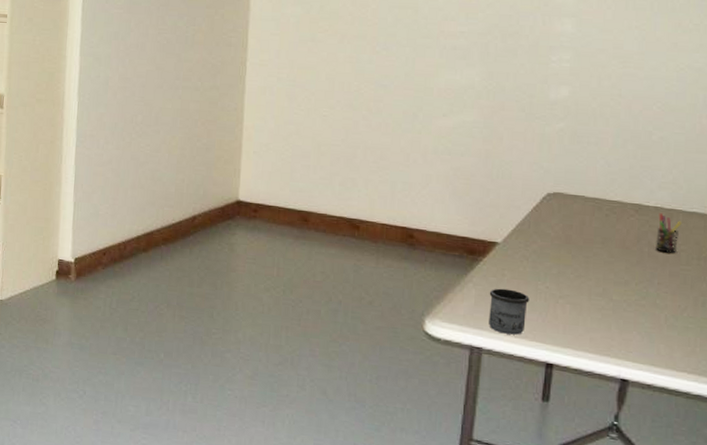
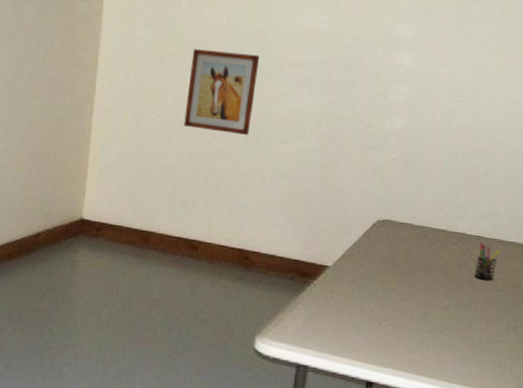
wall art: none [339,24,413,109] -> present [184,49,259,135]
mug: present [489,288,530,335] -> none [315,309,355,354]

